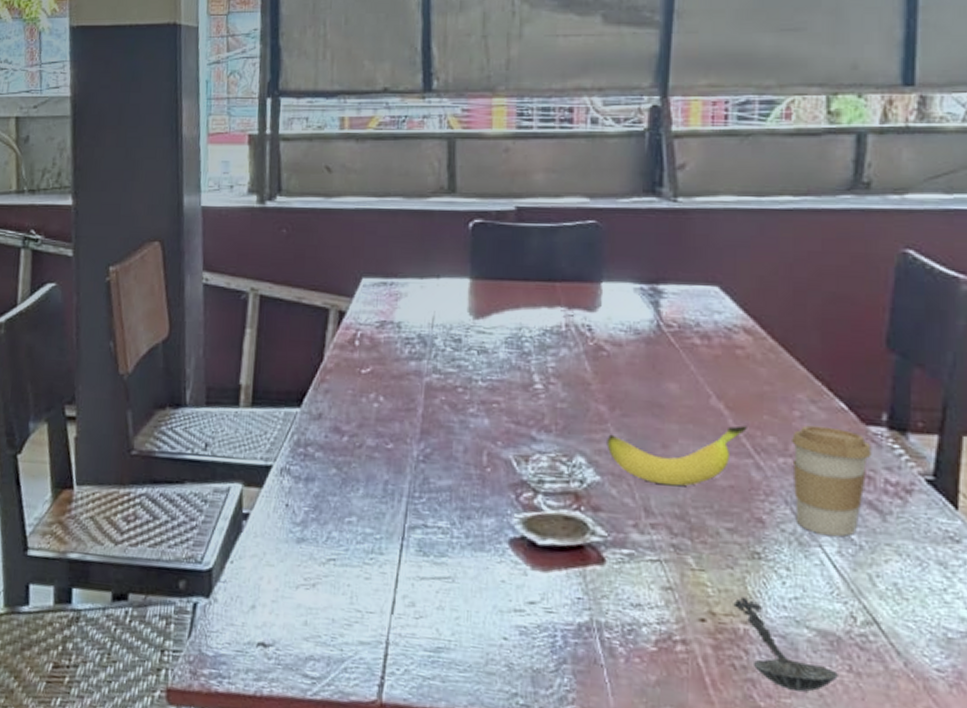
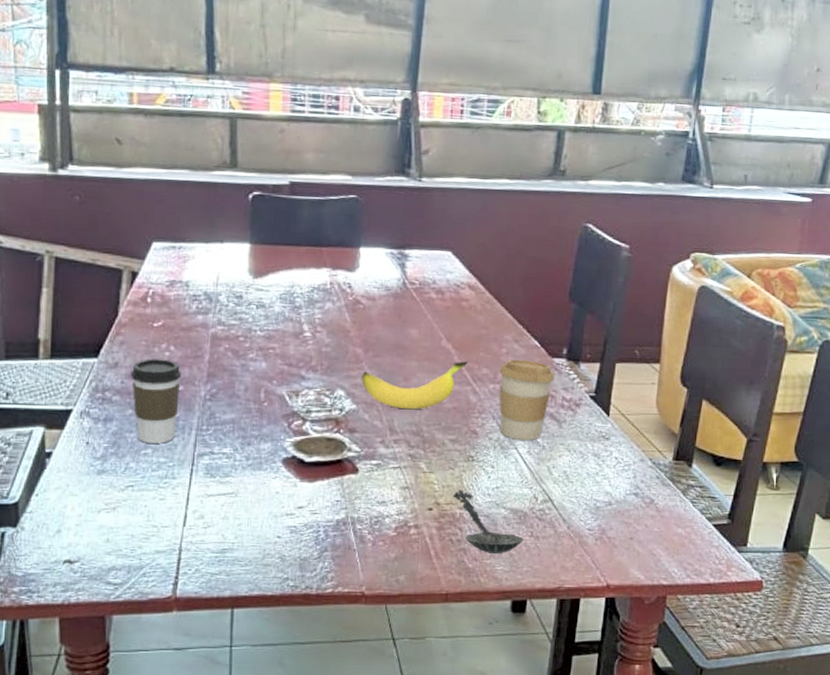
coffee cup: none [335,410,391,511] -> present [130,358,181,444]

